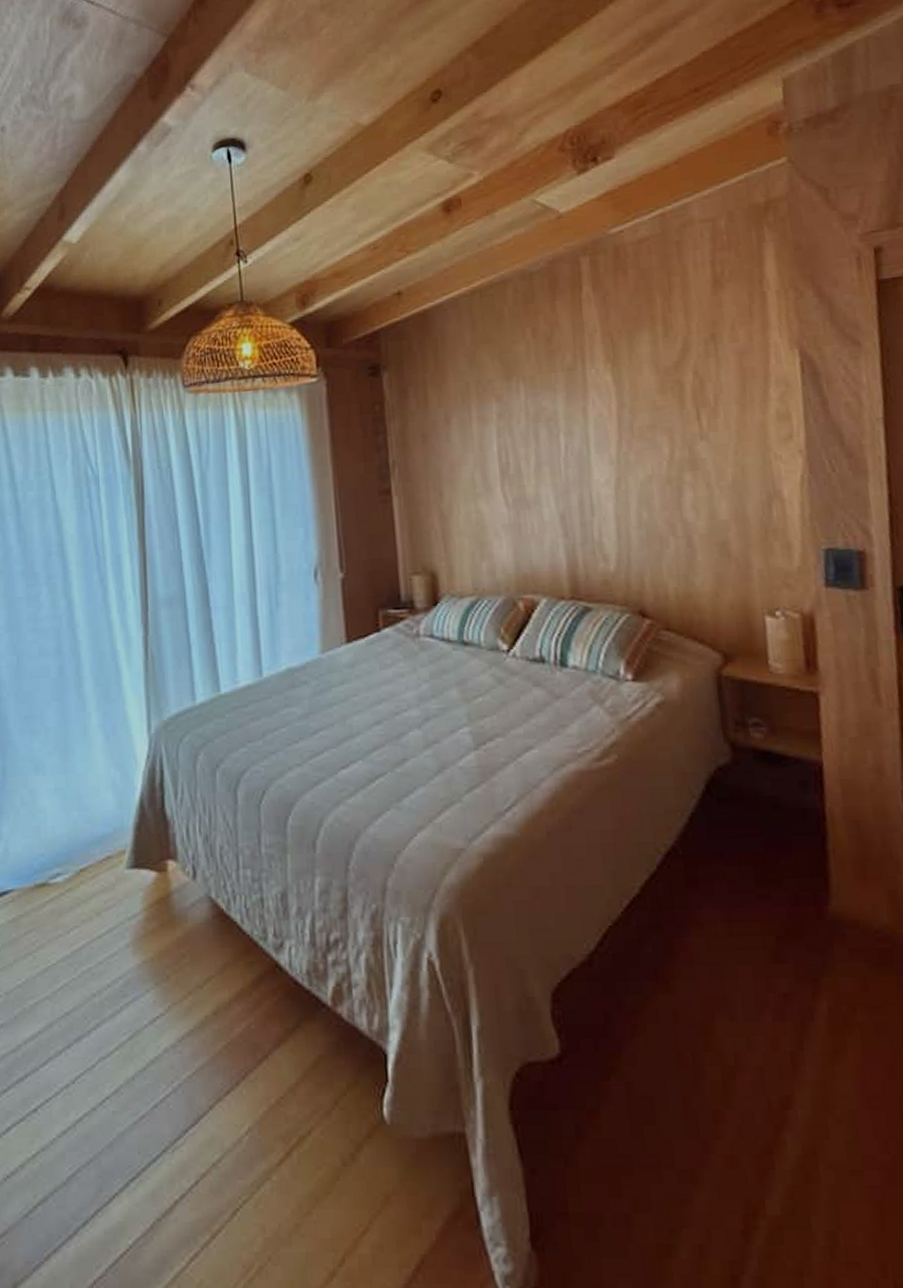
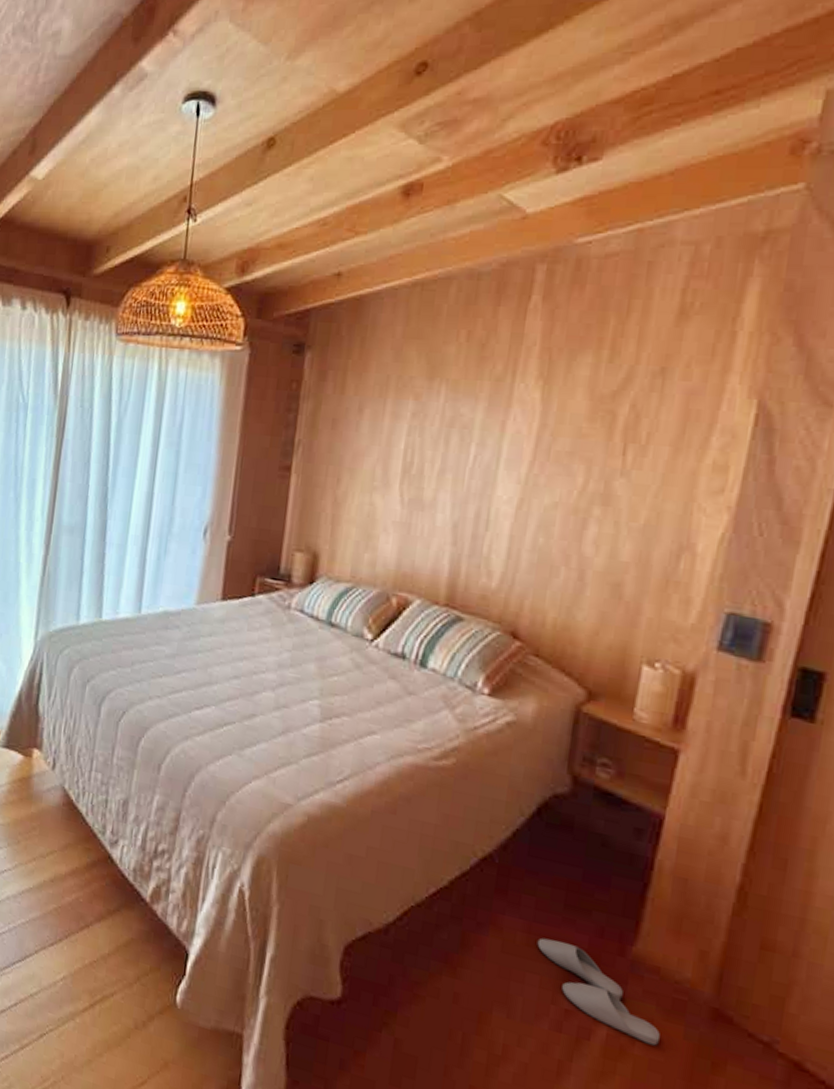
slippers: none [739,920,877,1006] -> present [537,937,660,1046]

